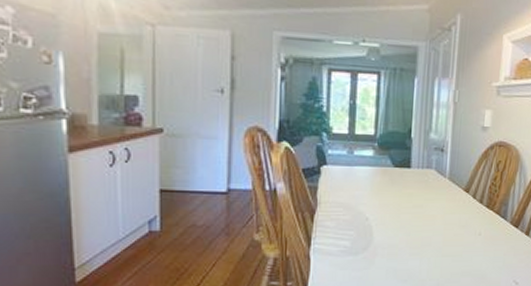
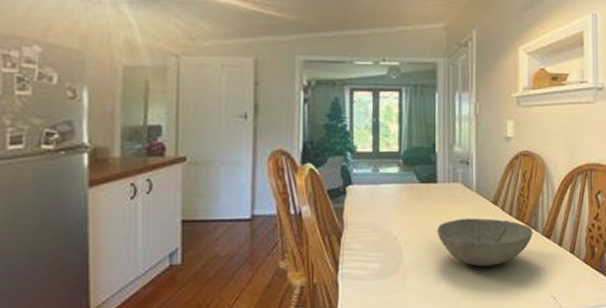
bowl: none [407,203,502,251] -> present [437,218,533,267]

